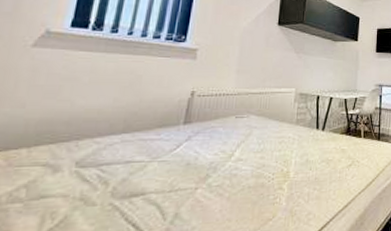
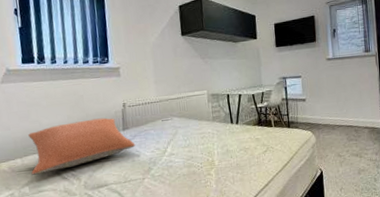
pillow: none [37,106,196,173] -> present [28,117,136,175]

